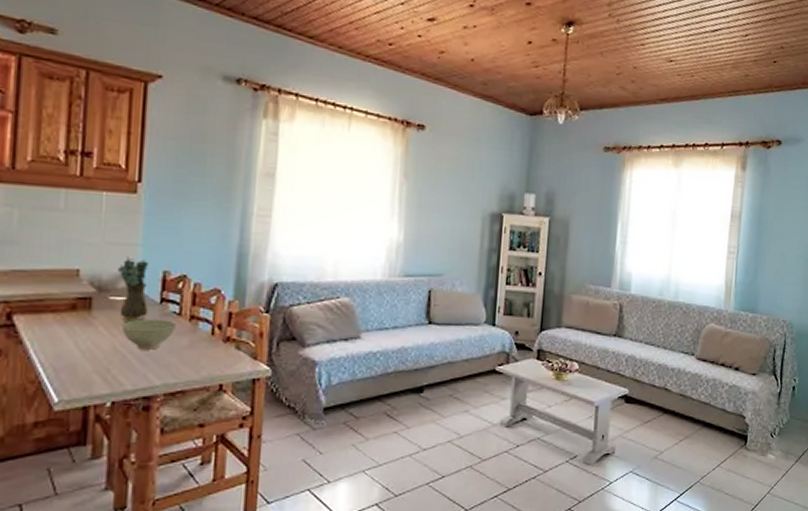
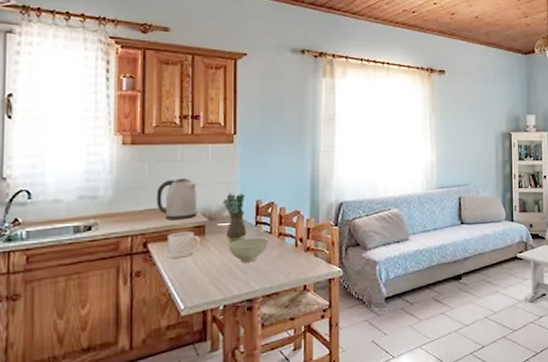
kettle: none [27,233,84,288] -> present [156,178,197,220]
mug: none [39,303,86,337] -> present [168,231,201,258]

